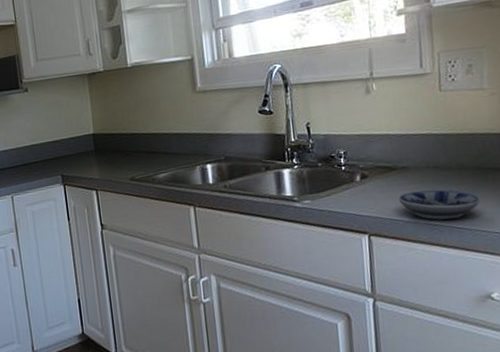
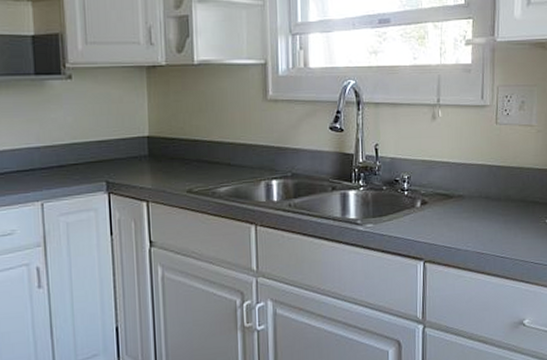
bowl: present [398,189,480,220] -> none [452,219,521,249]

